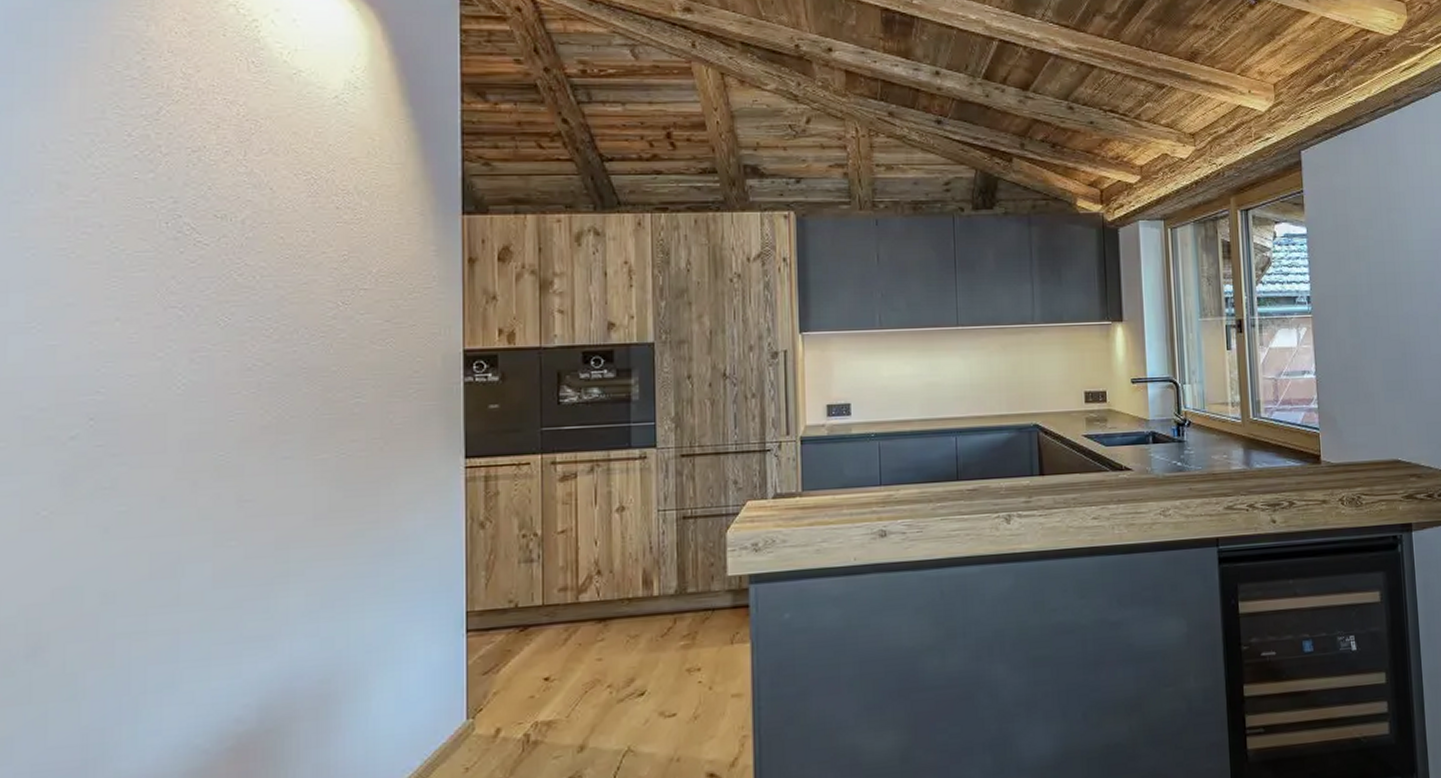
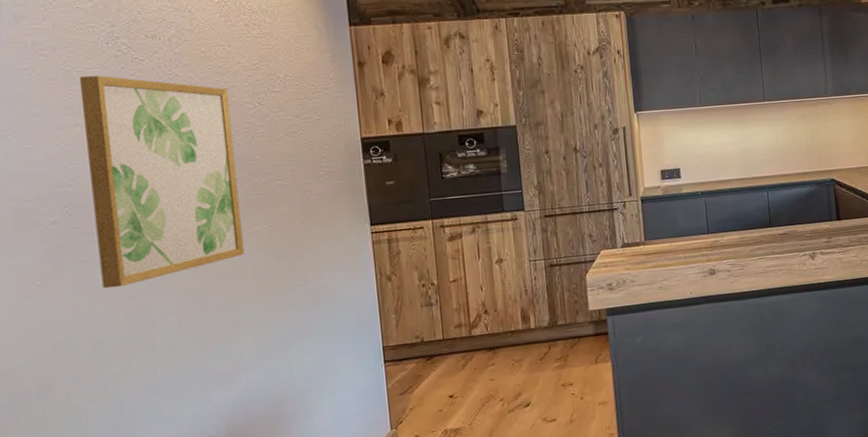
wall art: none [124,260,307,524] -> present [79,75,244,289]

